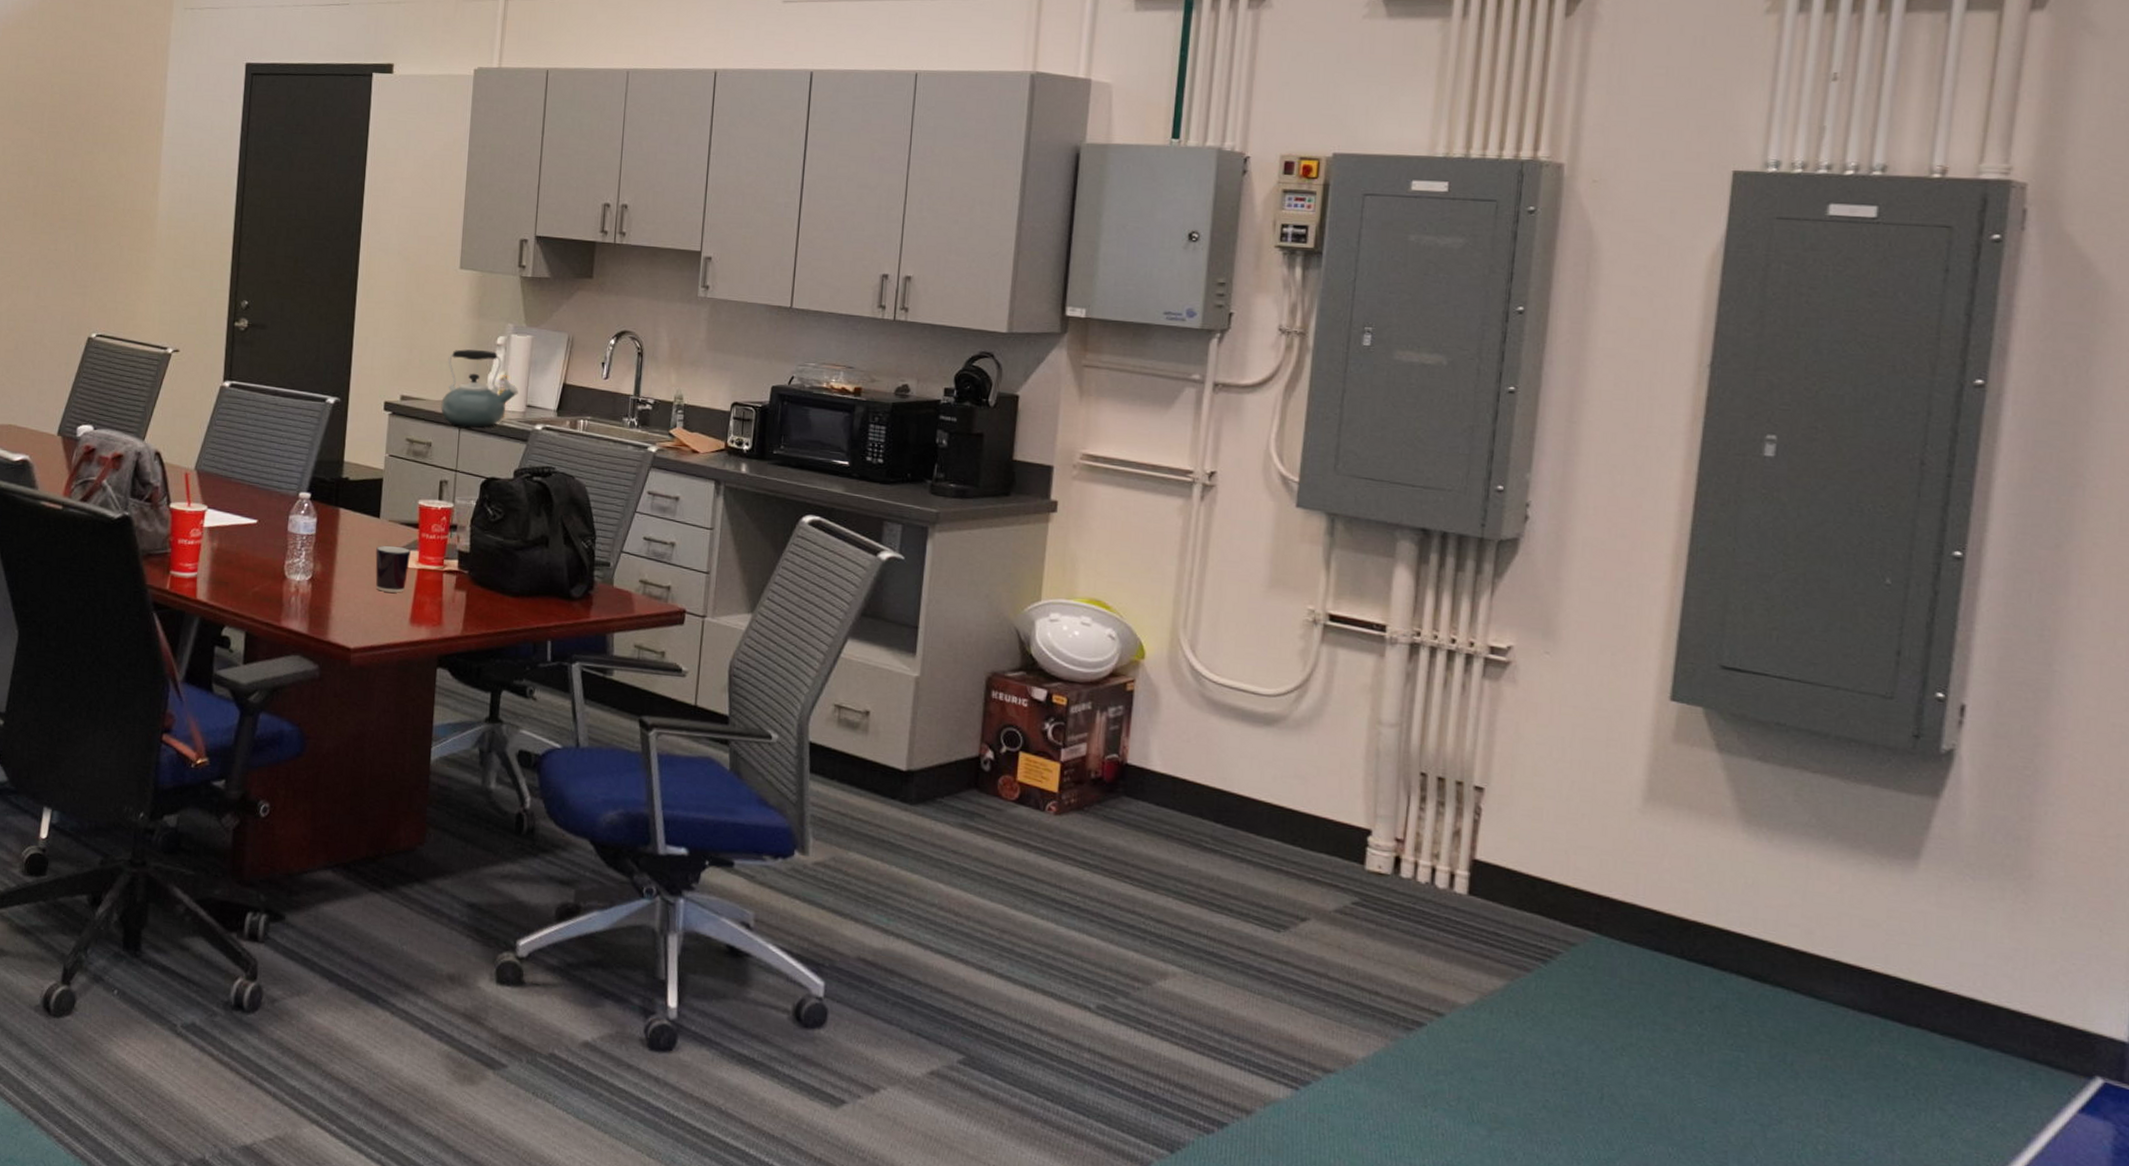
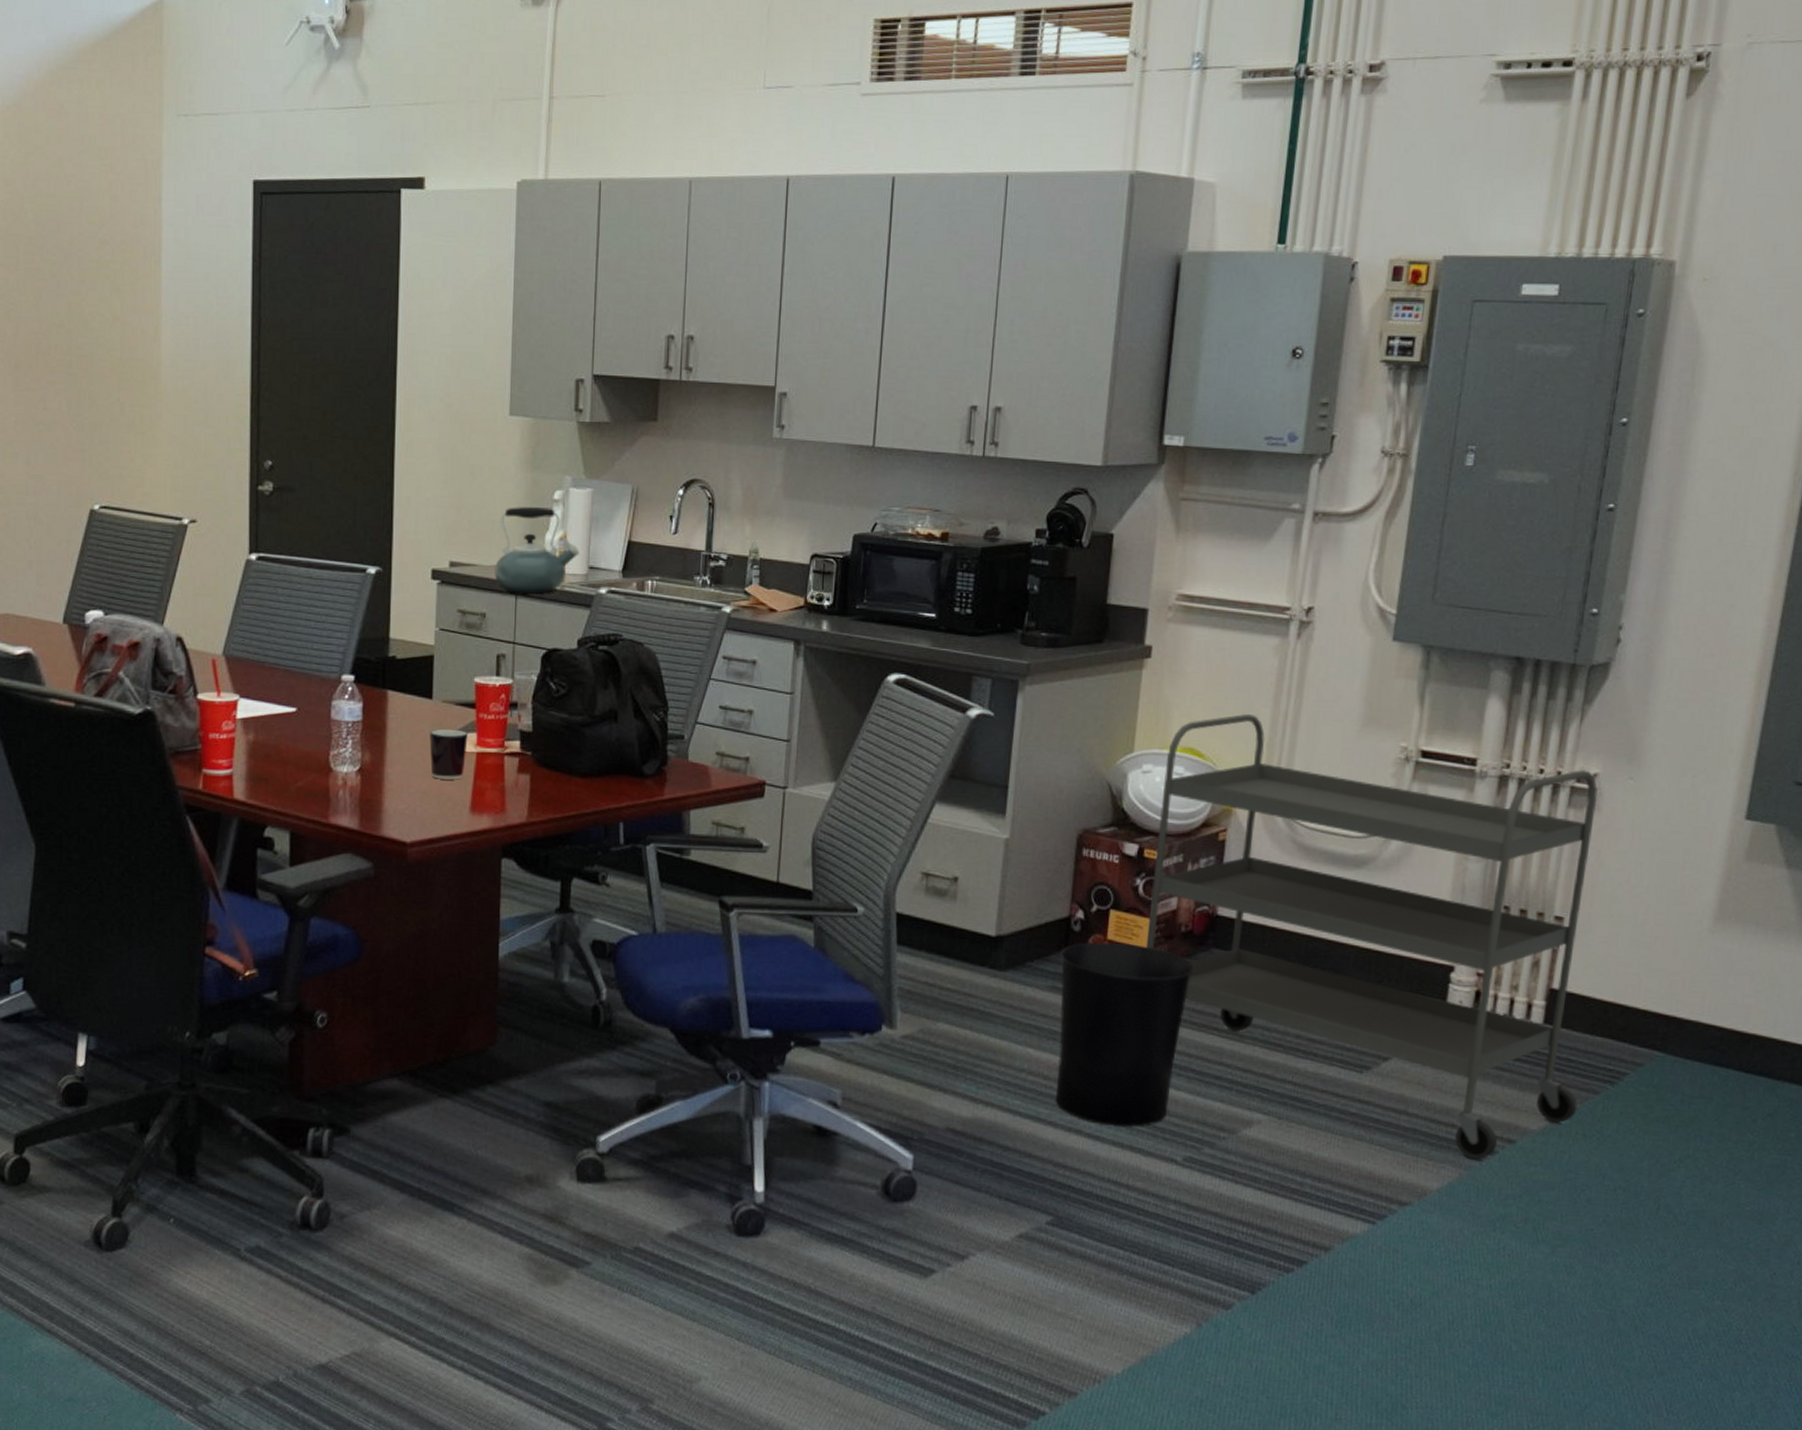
waste bin: none [967,782,1105,970] -> present [1056,941,1195,1127]
utility cart: none [1055,569,1514,1031] -> present [1145,713,1598,1160]

